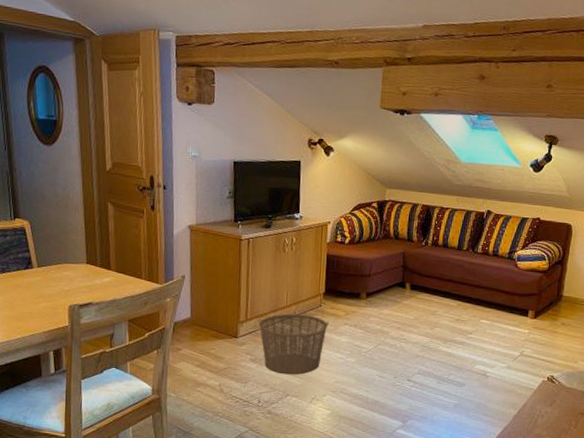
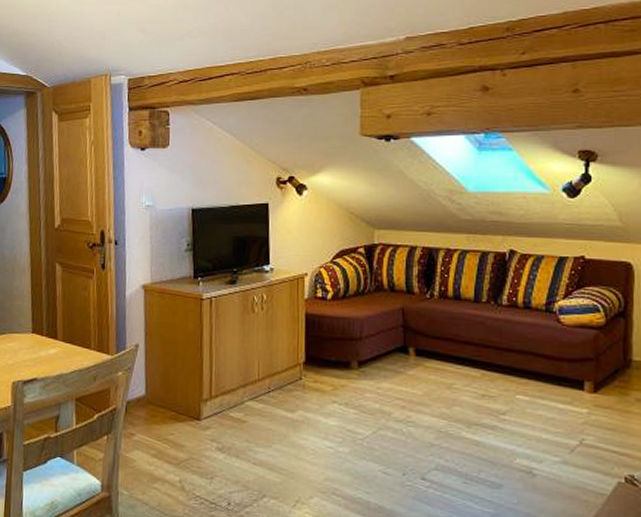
basket: present [258,313,329,375] -> none [225,389,312,469]

